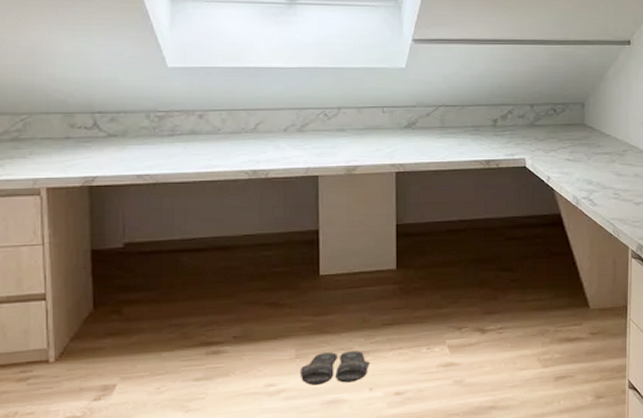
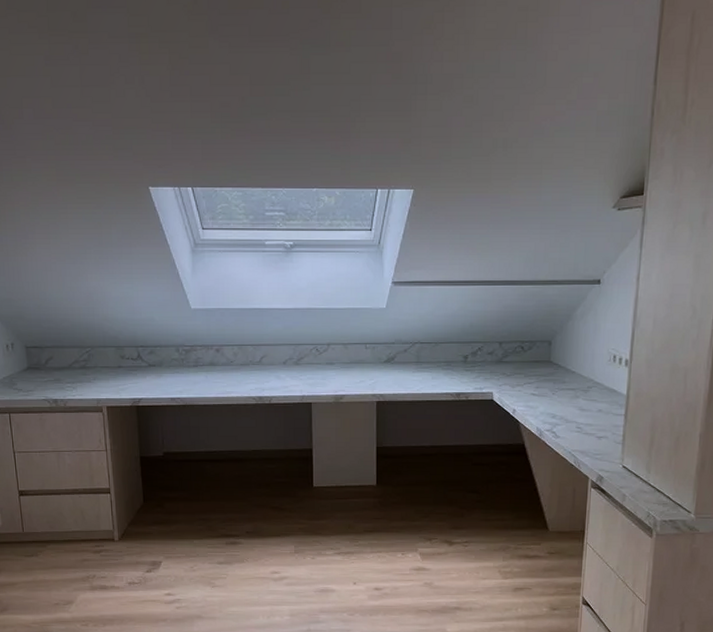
slippers: present [299,351,371,385] -> none [298,550,355,576]

